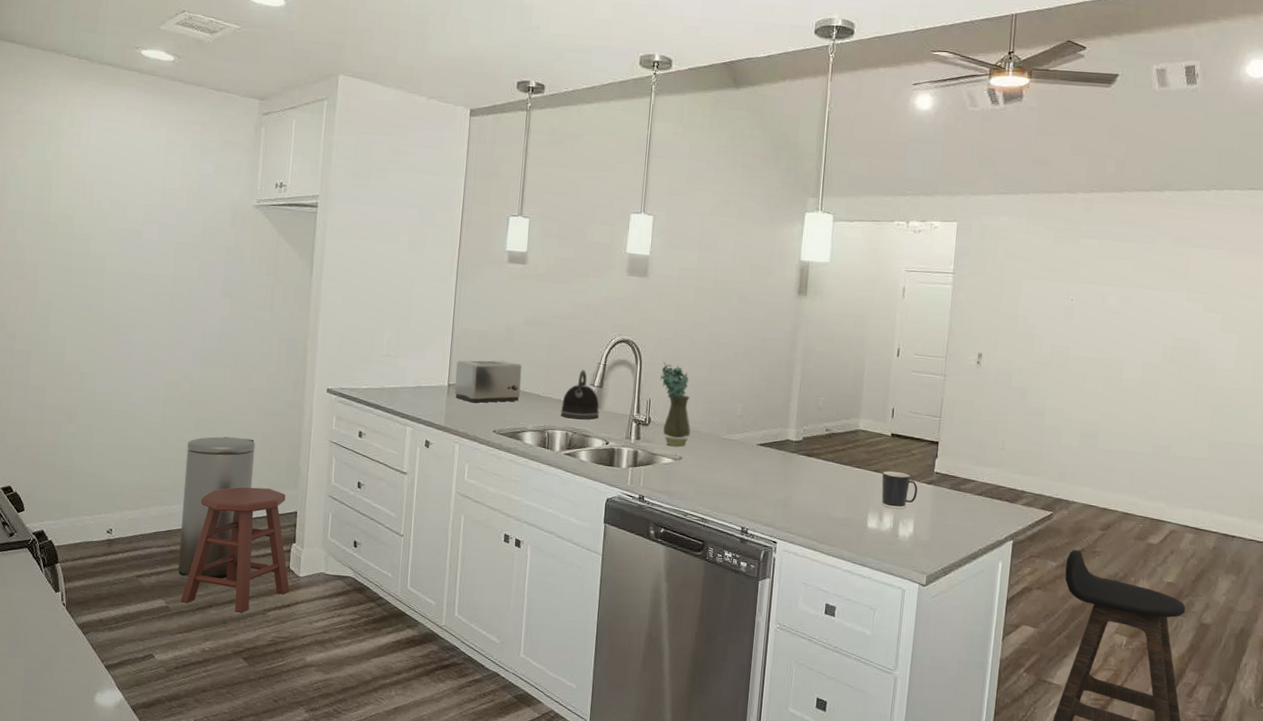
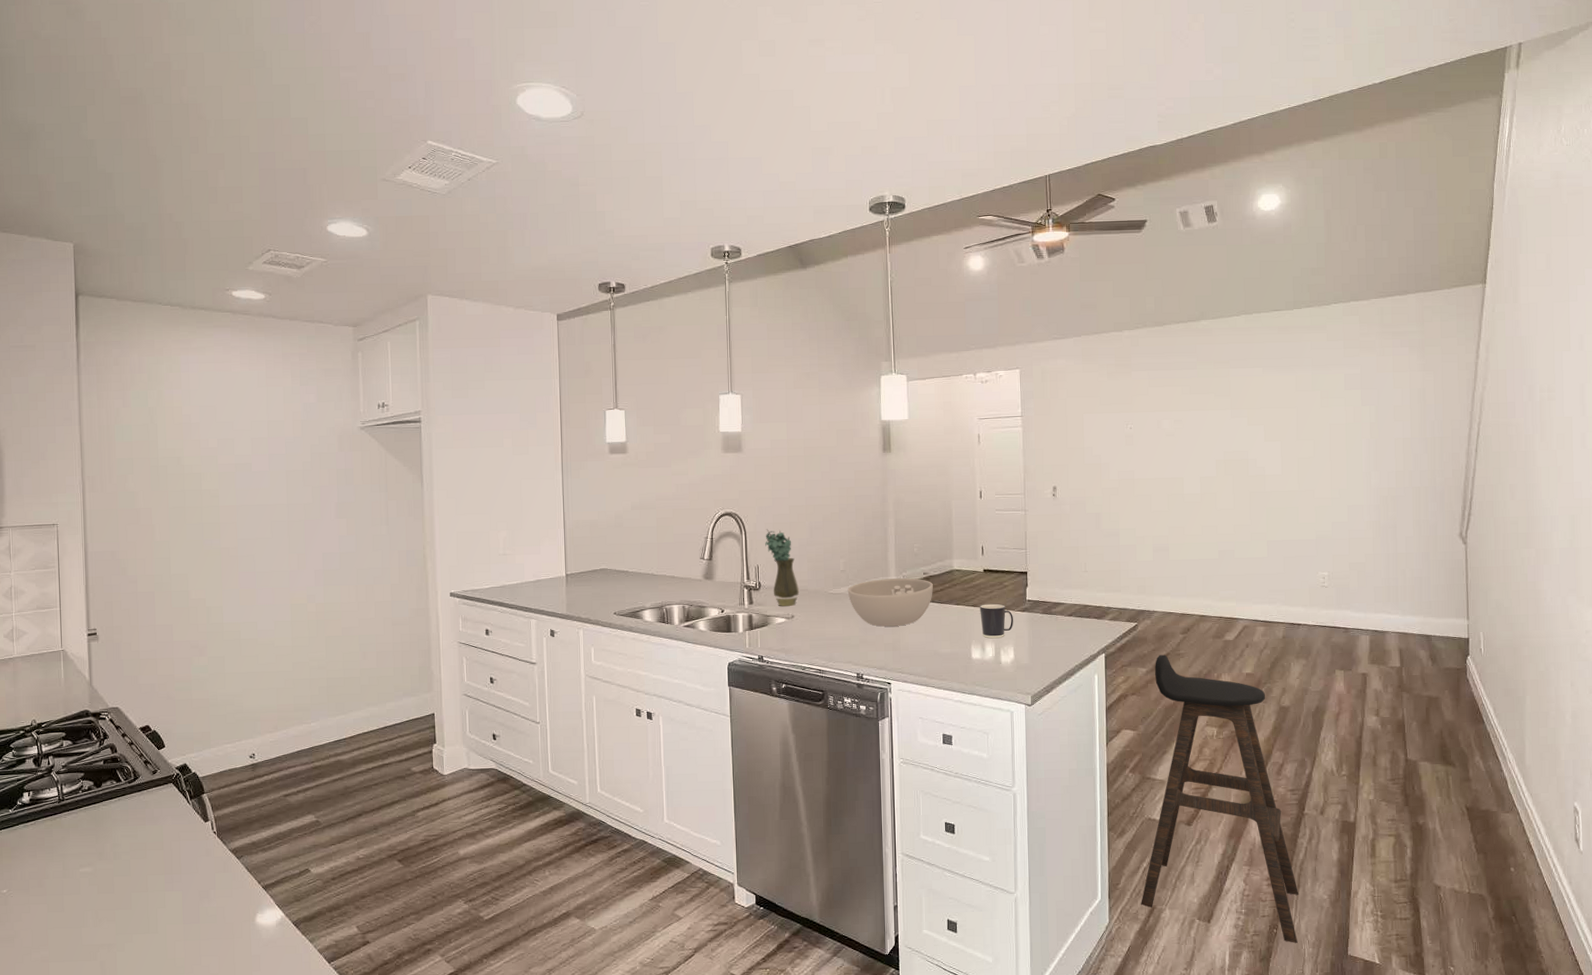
pedal bin: present [178,436,256,579] -> none [320,650,388,792]
stool: present [180,487,289,613] -> none [330,695,435,817]
toaster: present [454,360,522,403] -> none [571,546,635,589]
kettle: present [560,370,600,420] -> none [675,546,712,593]
bowl: none [742,430,835,483] -> present [847,578,933,627]

